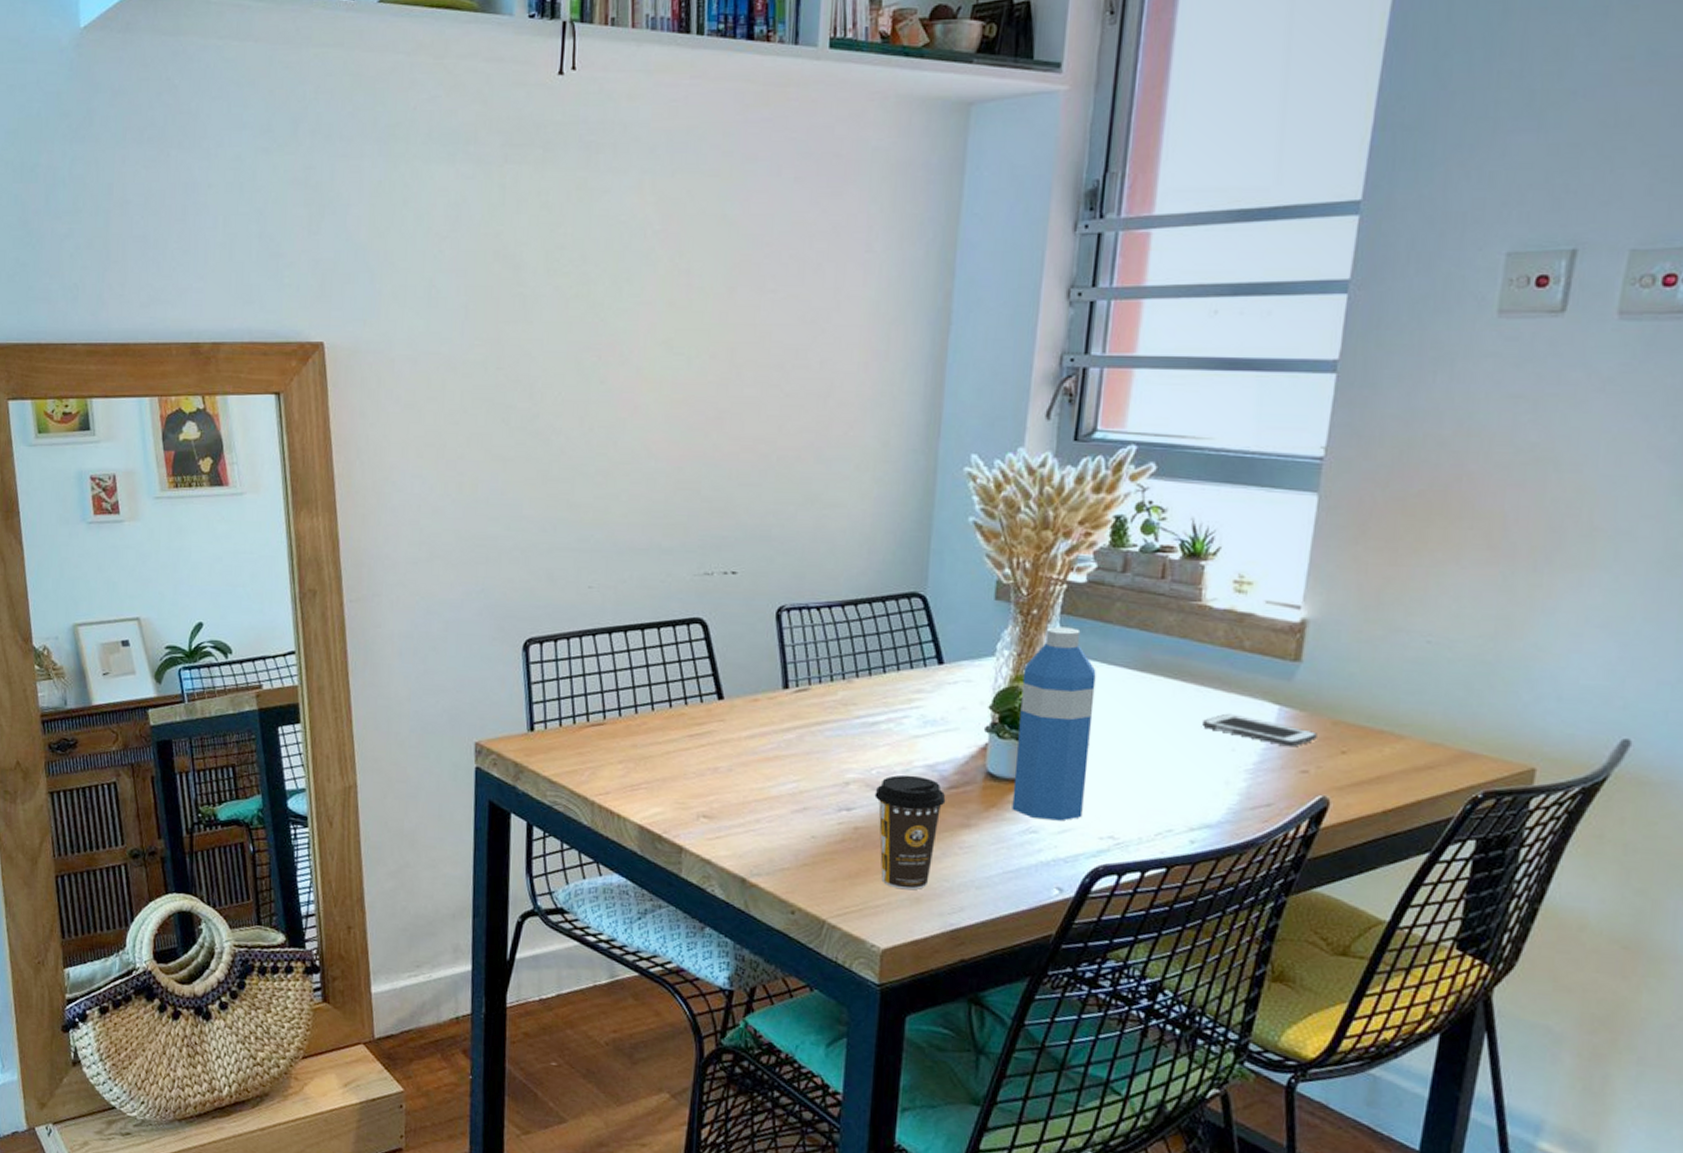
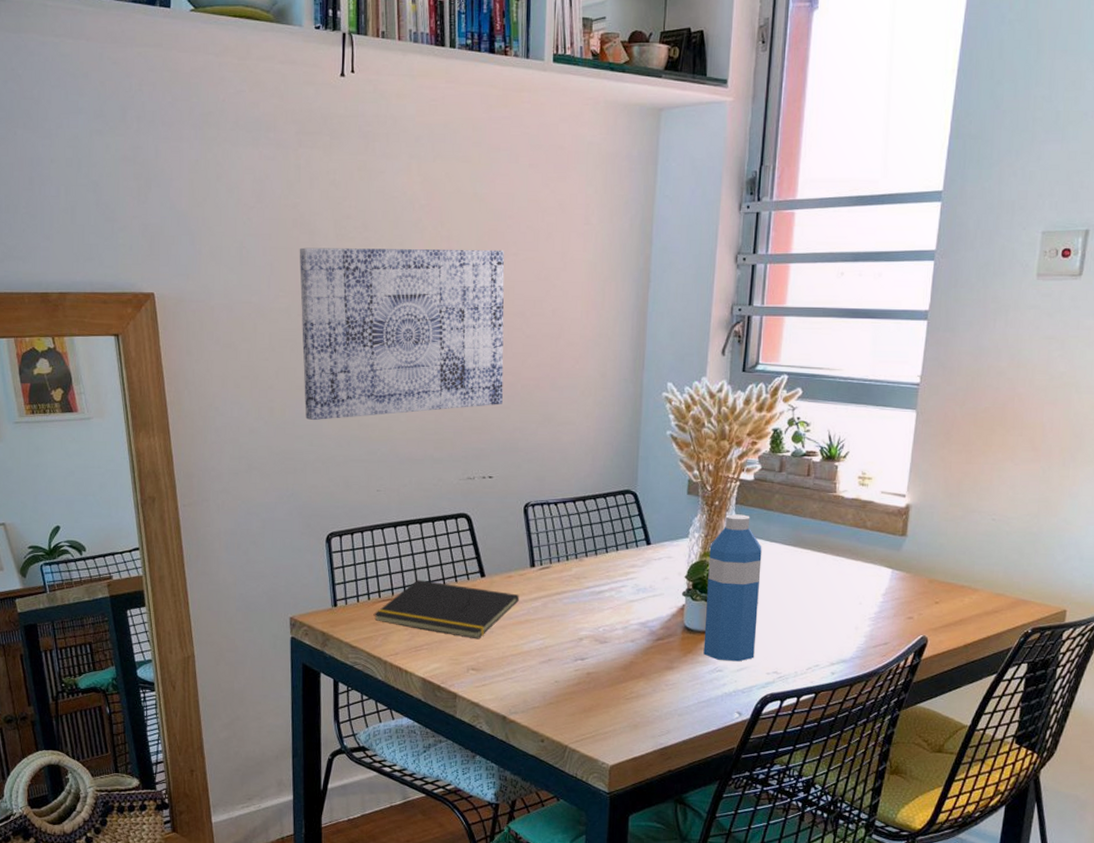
wall art: none [500,285,760,499] -> present [299,247,505,421]
notepad: none [579,700,767,779] -> present [373,579,519,639]
coffee cup: present [874,774,946,890] -> none [602,631,655,719]
cell phone: present [1202,713,1317,747] -> none [838,576,918,600]

